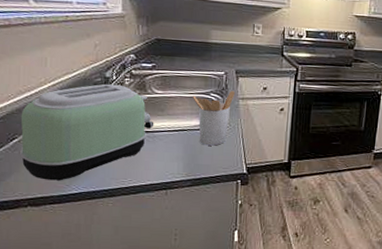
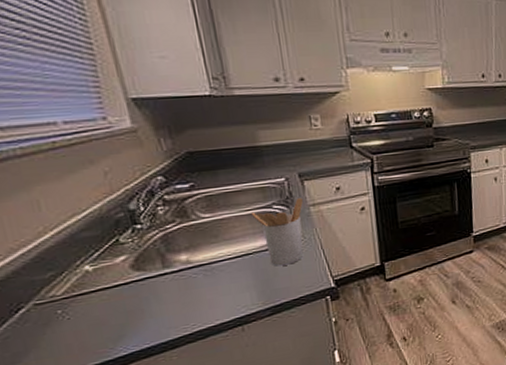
toaster: present [20,84,154,181] -> none [21,216,210,350]

